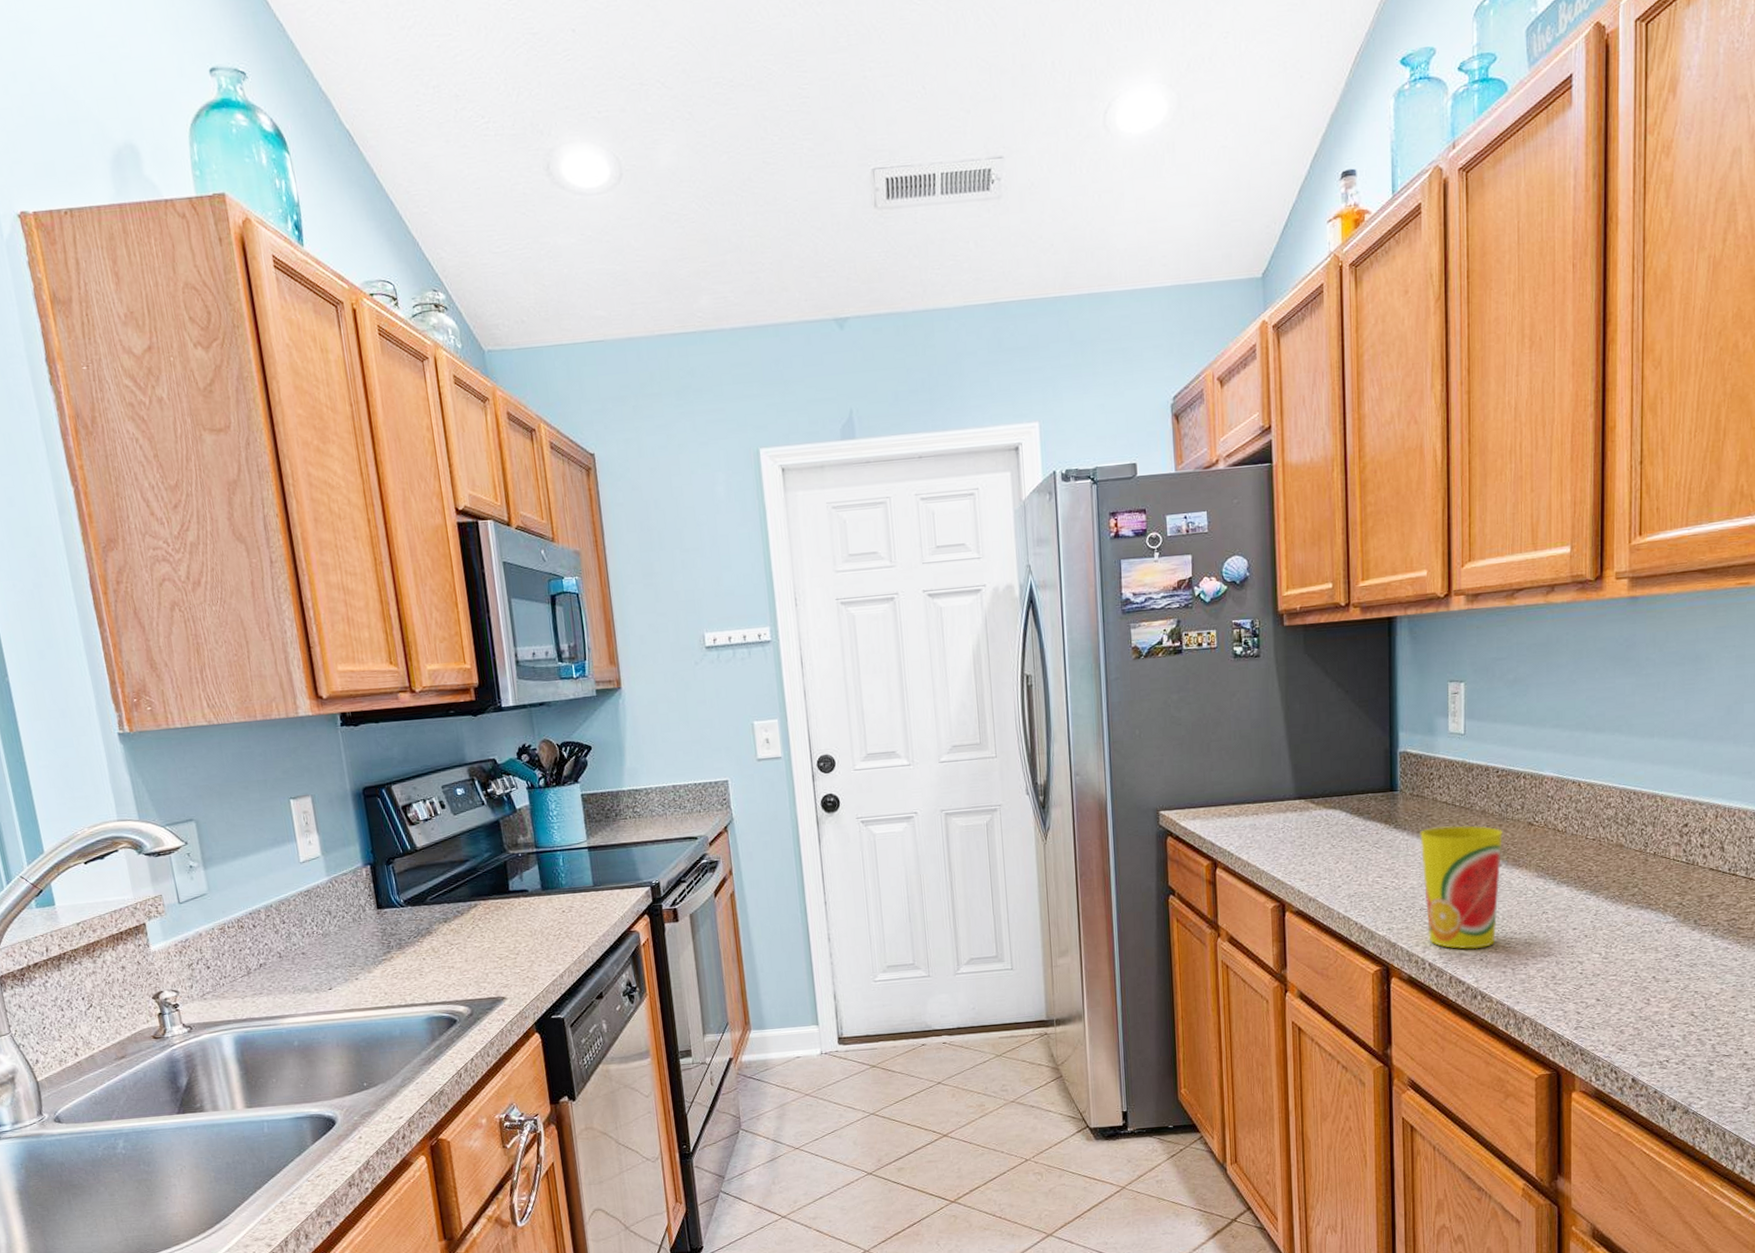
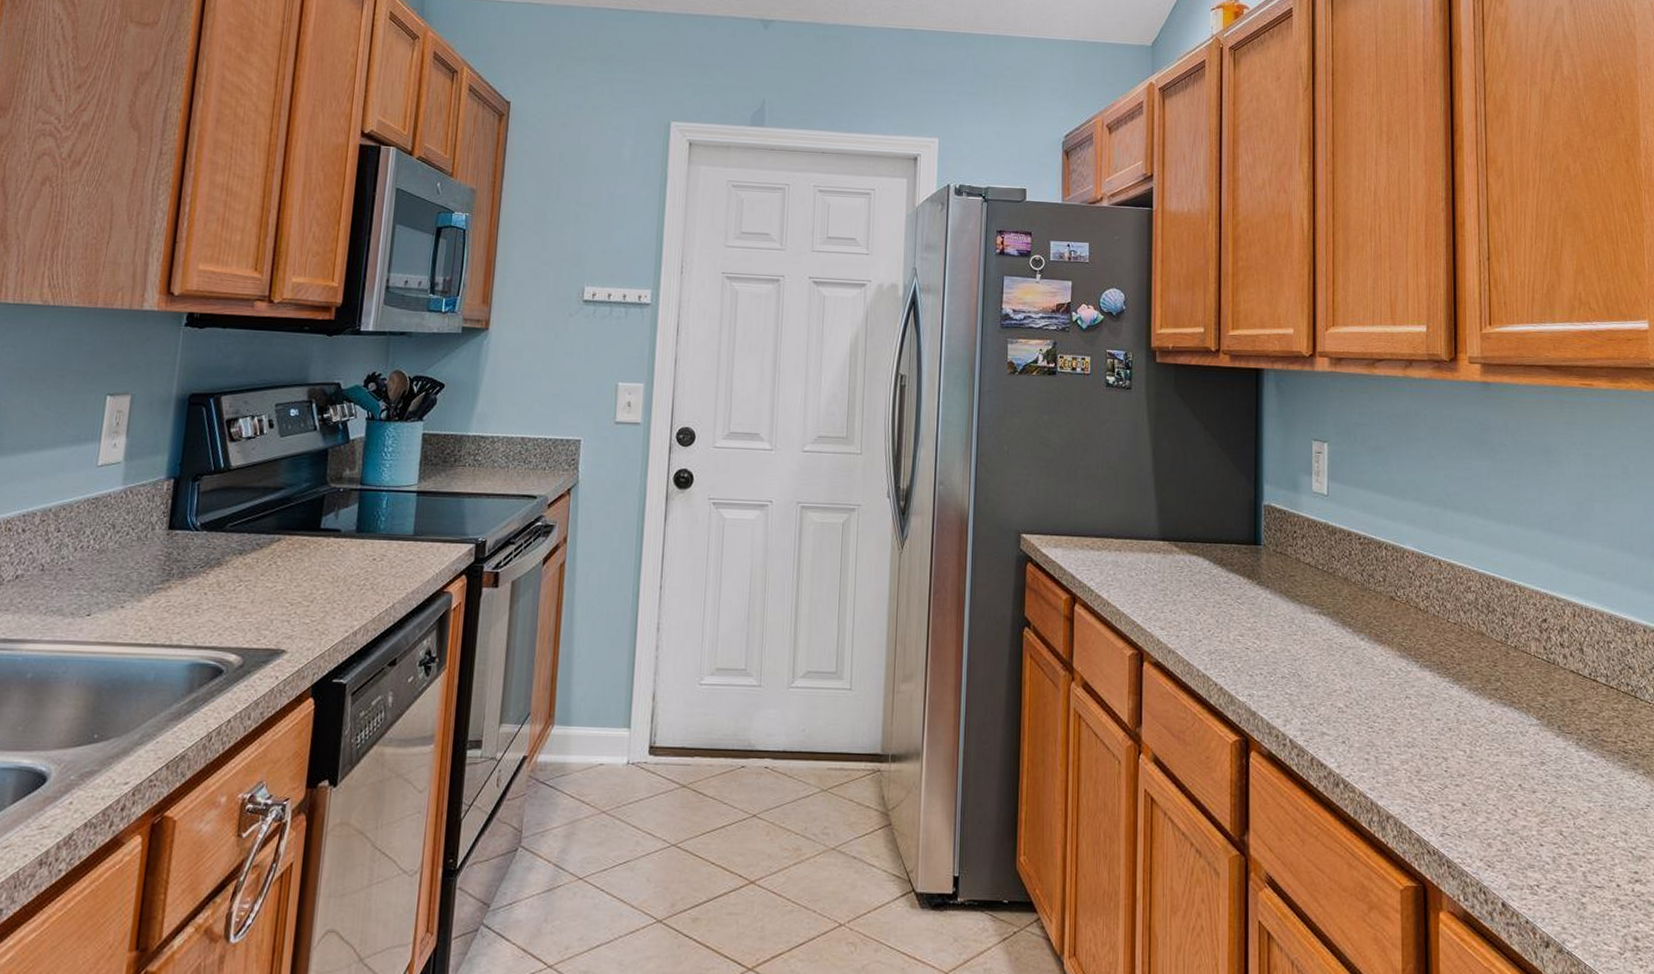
cup: present [1420,825,1502,950] -> none [1283,589,1365,730]

